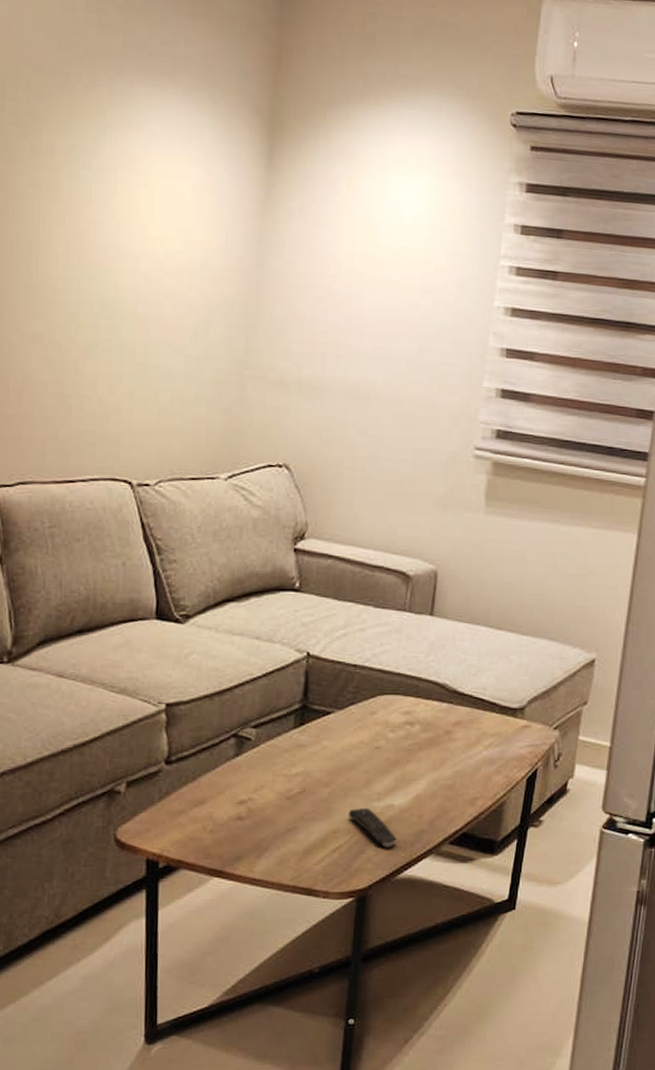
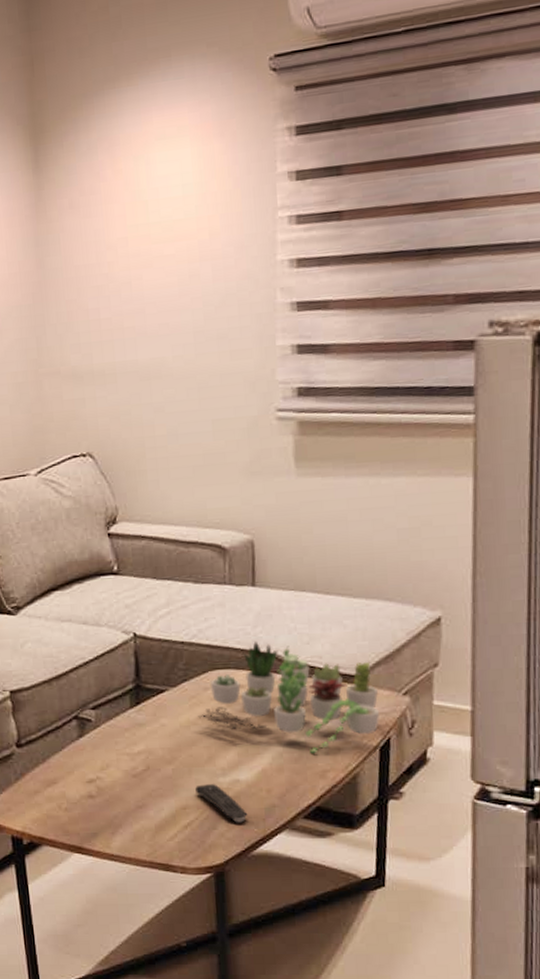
succulent plant: none [361,669,533,782] -> present [198,641,379,754]

